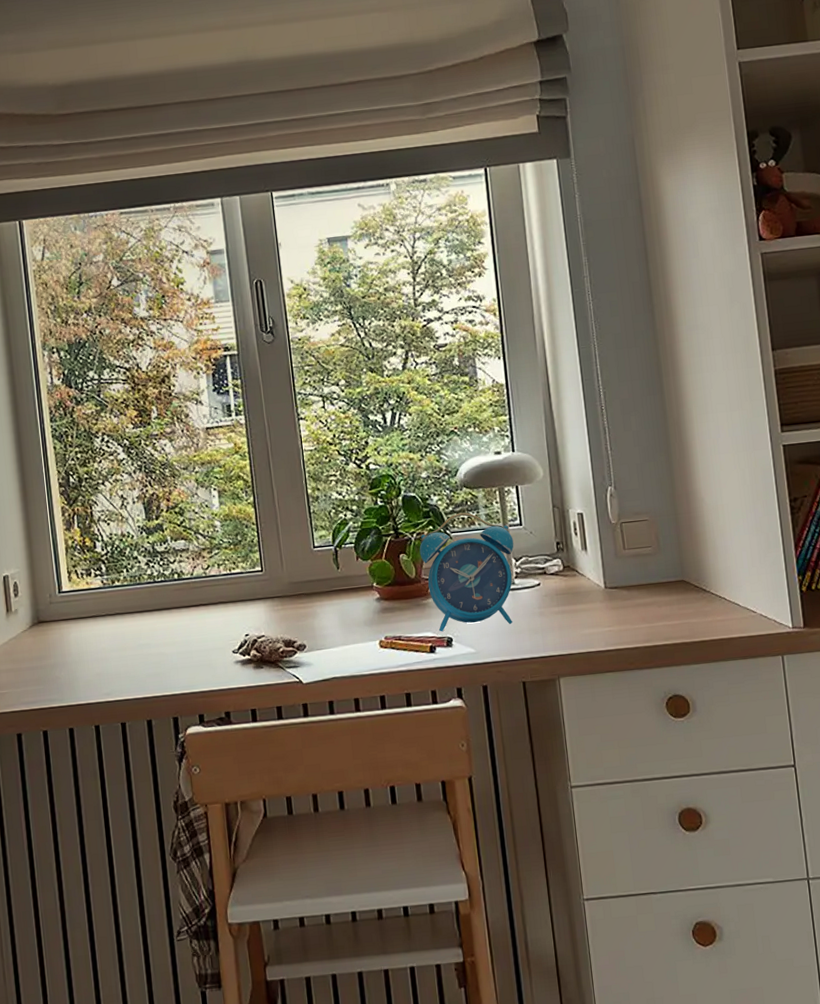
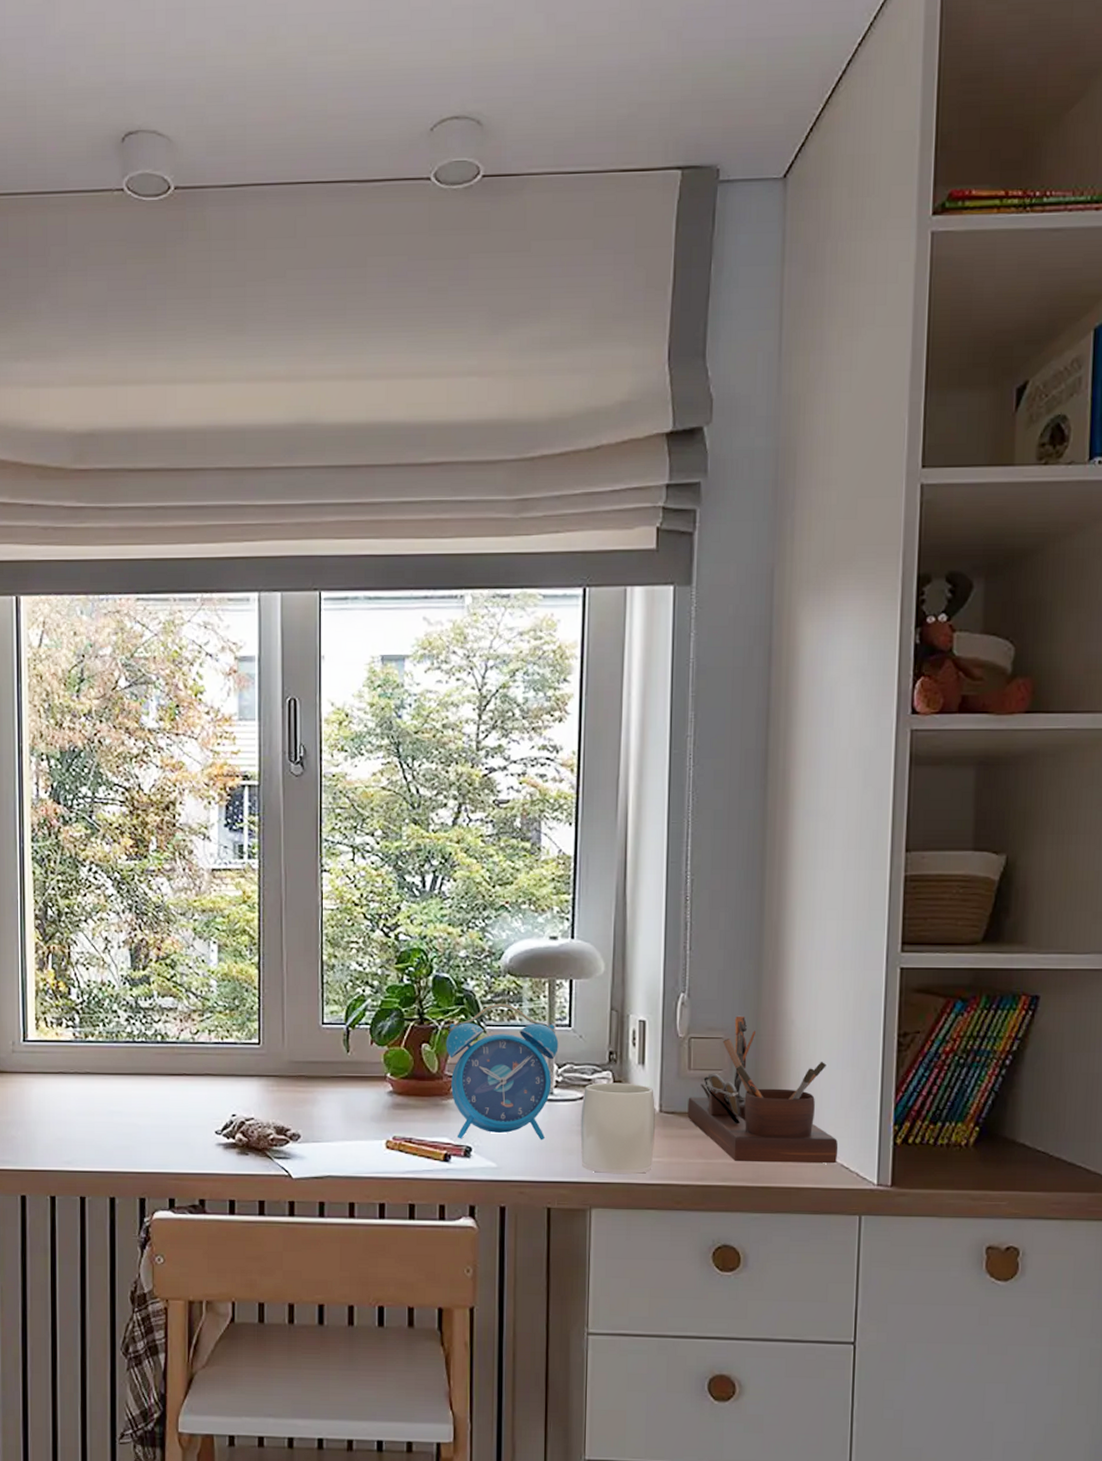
mug: none [539,567,606,647] -> present [580,1082,656,1175]
desk organizer: none [627,499,757,623] -> present [687,1015,839,1164]

